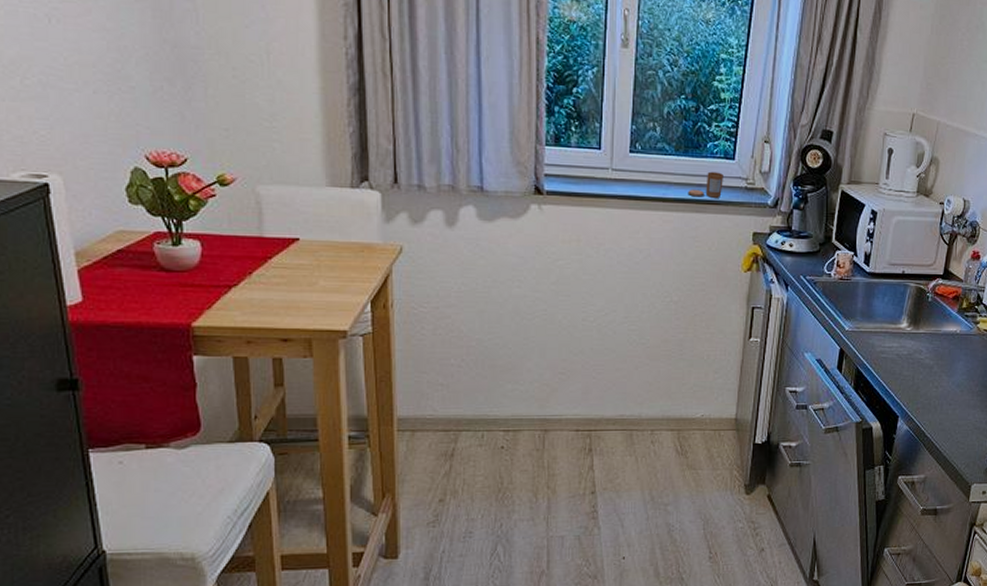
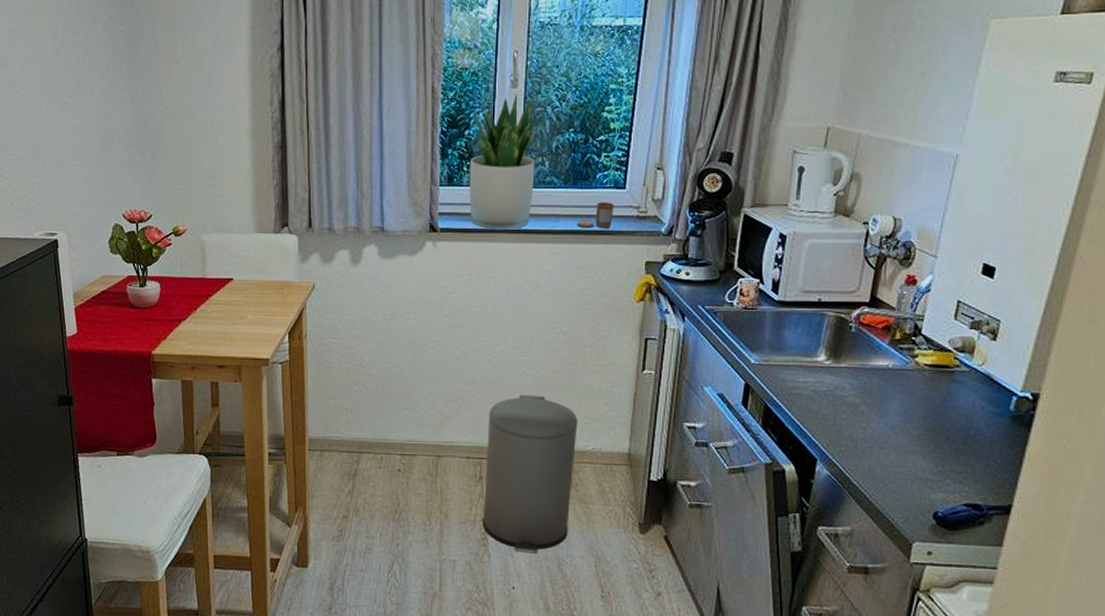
planter: none [577,54,651,195] -> present [469,93,540,230]
pedal bin: none [592,365,688,522] -> present [482,395,578,553]

